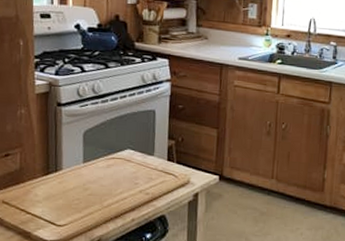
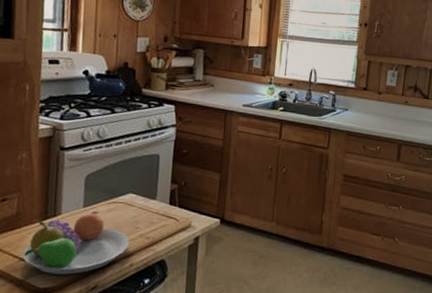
fruit bowl: none [28,167,130,228] -> present [22,211,130,275]

